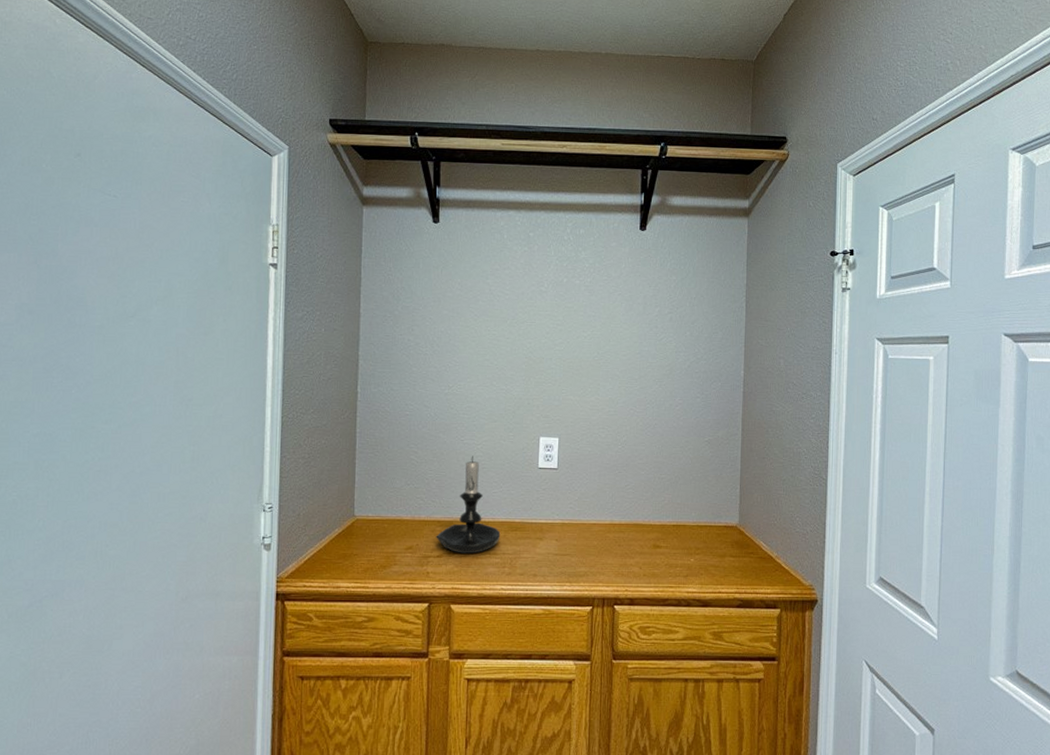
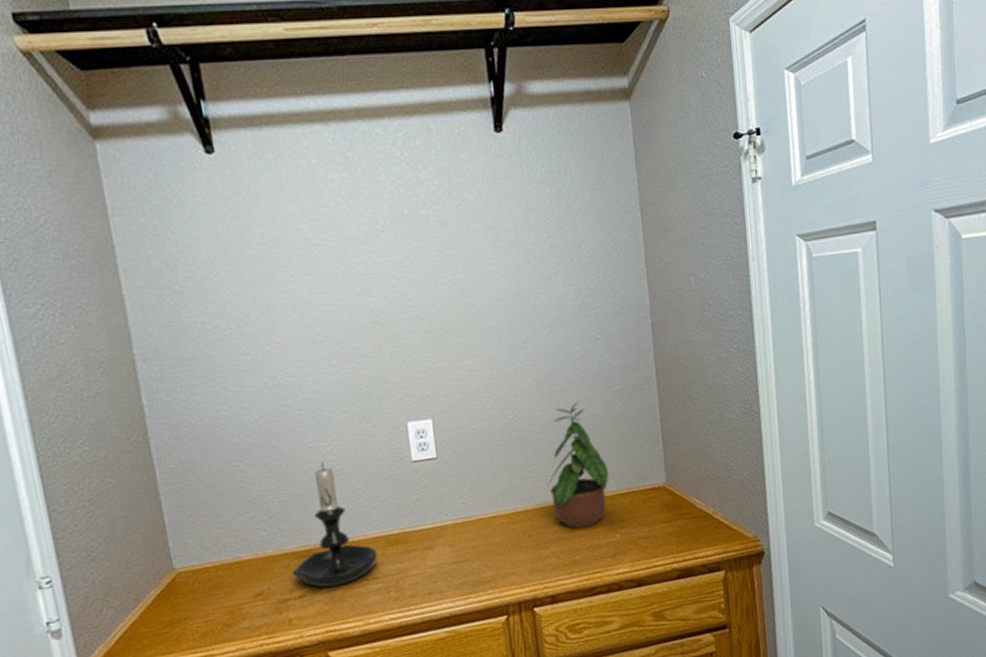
potted plant: none [640,444,692,548] -> present [547,401,609,529]

